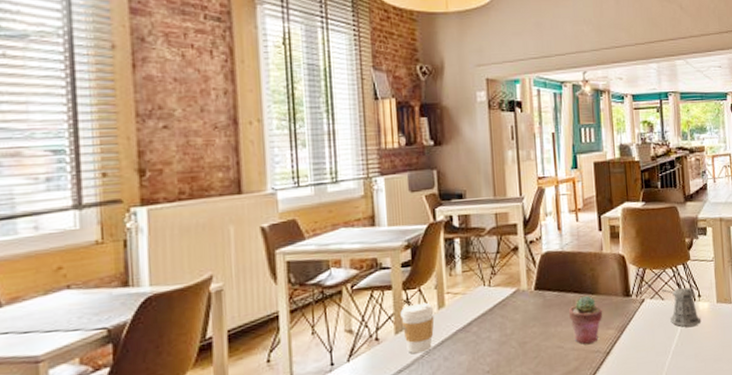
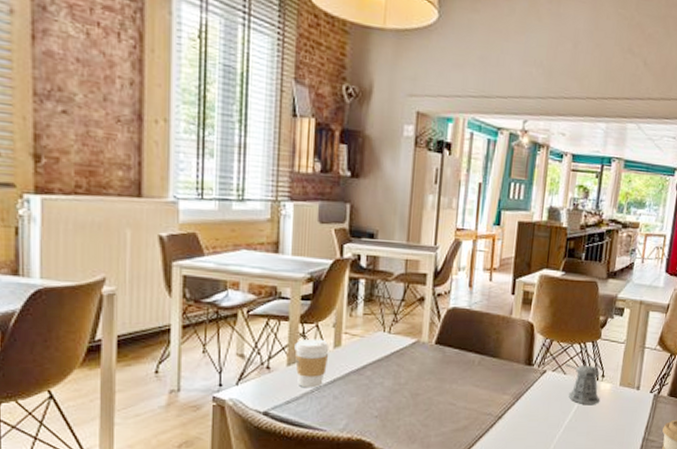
potted succulent: present [568,295,603,344] -> none [466,357,502,405]

